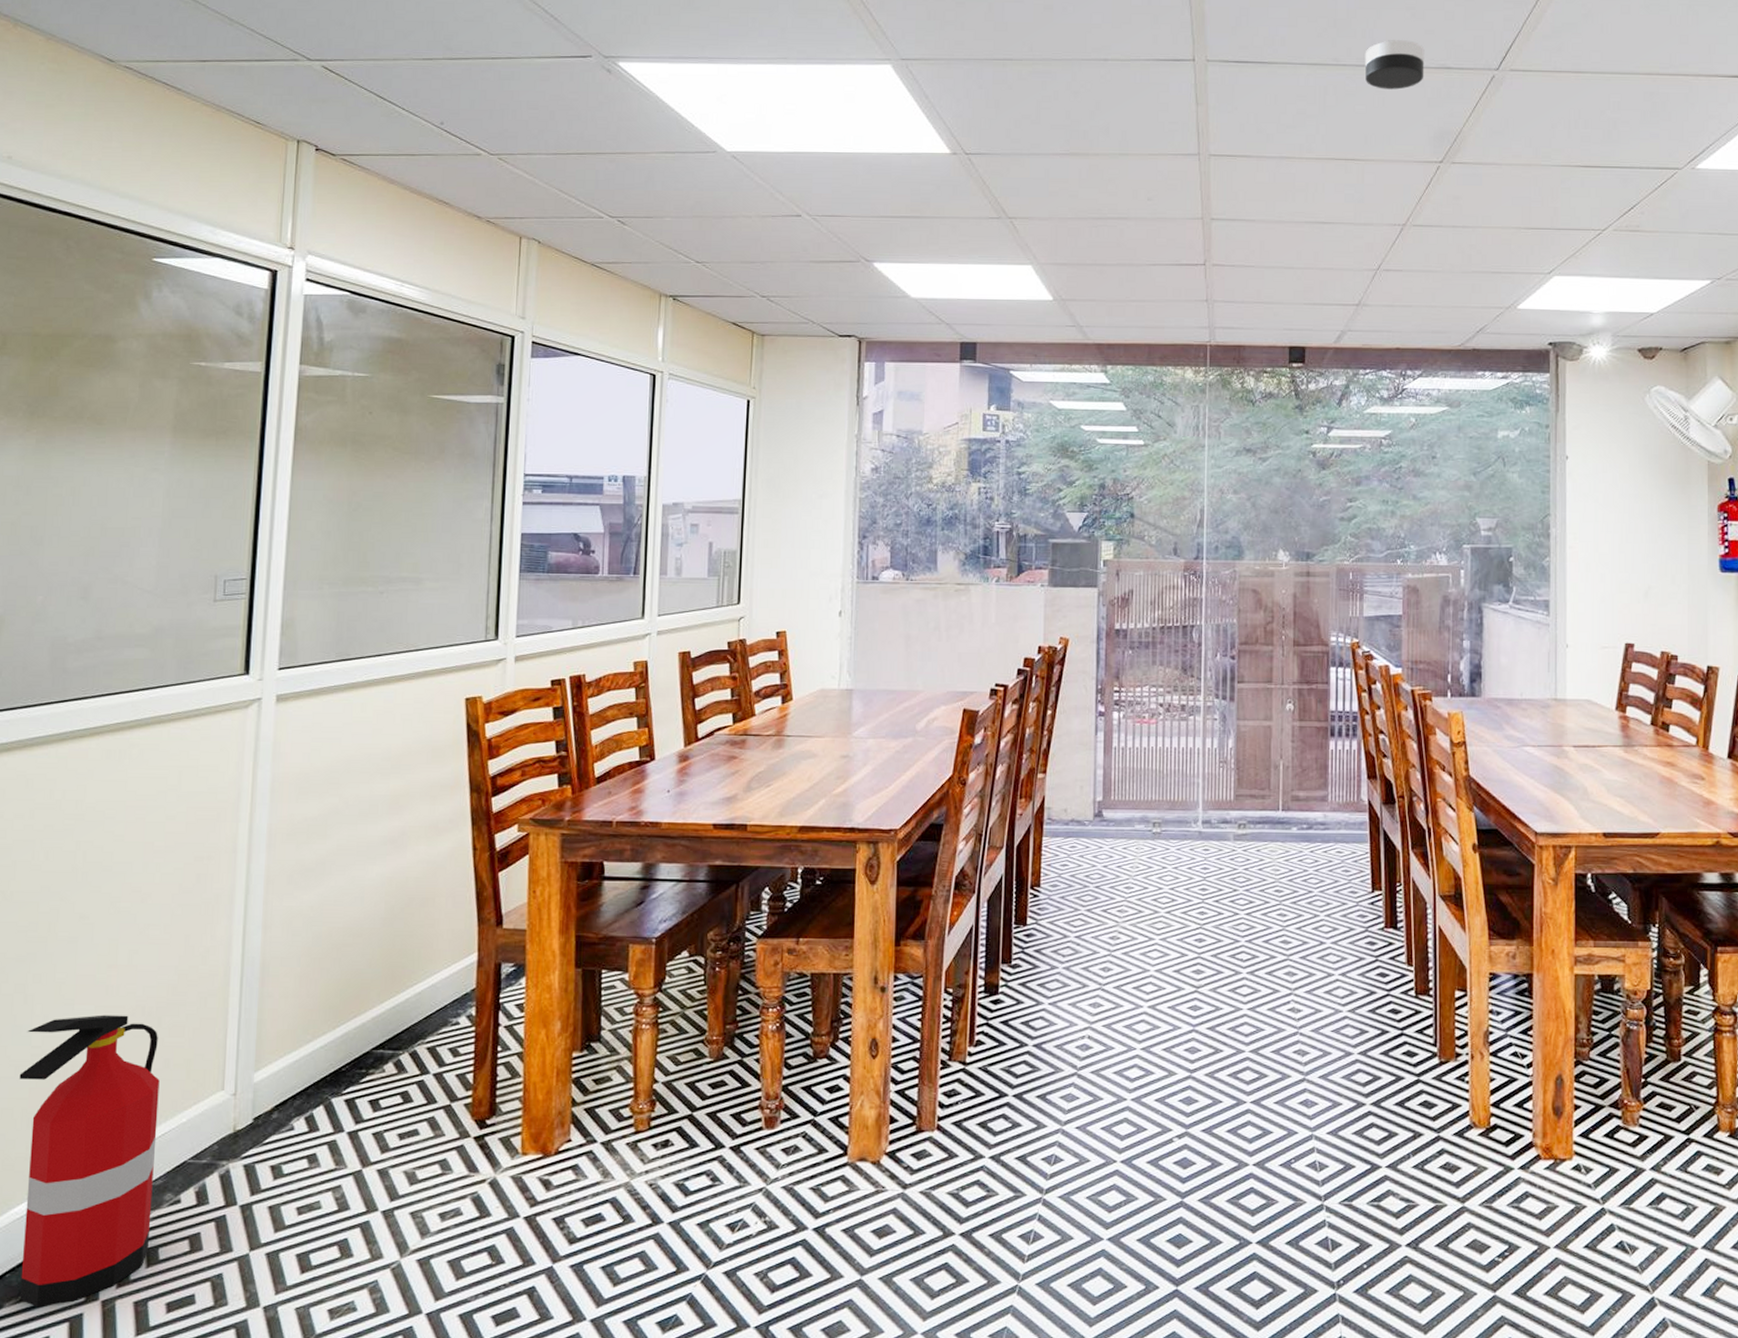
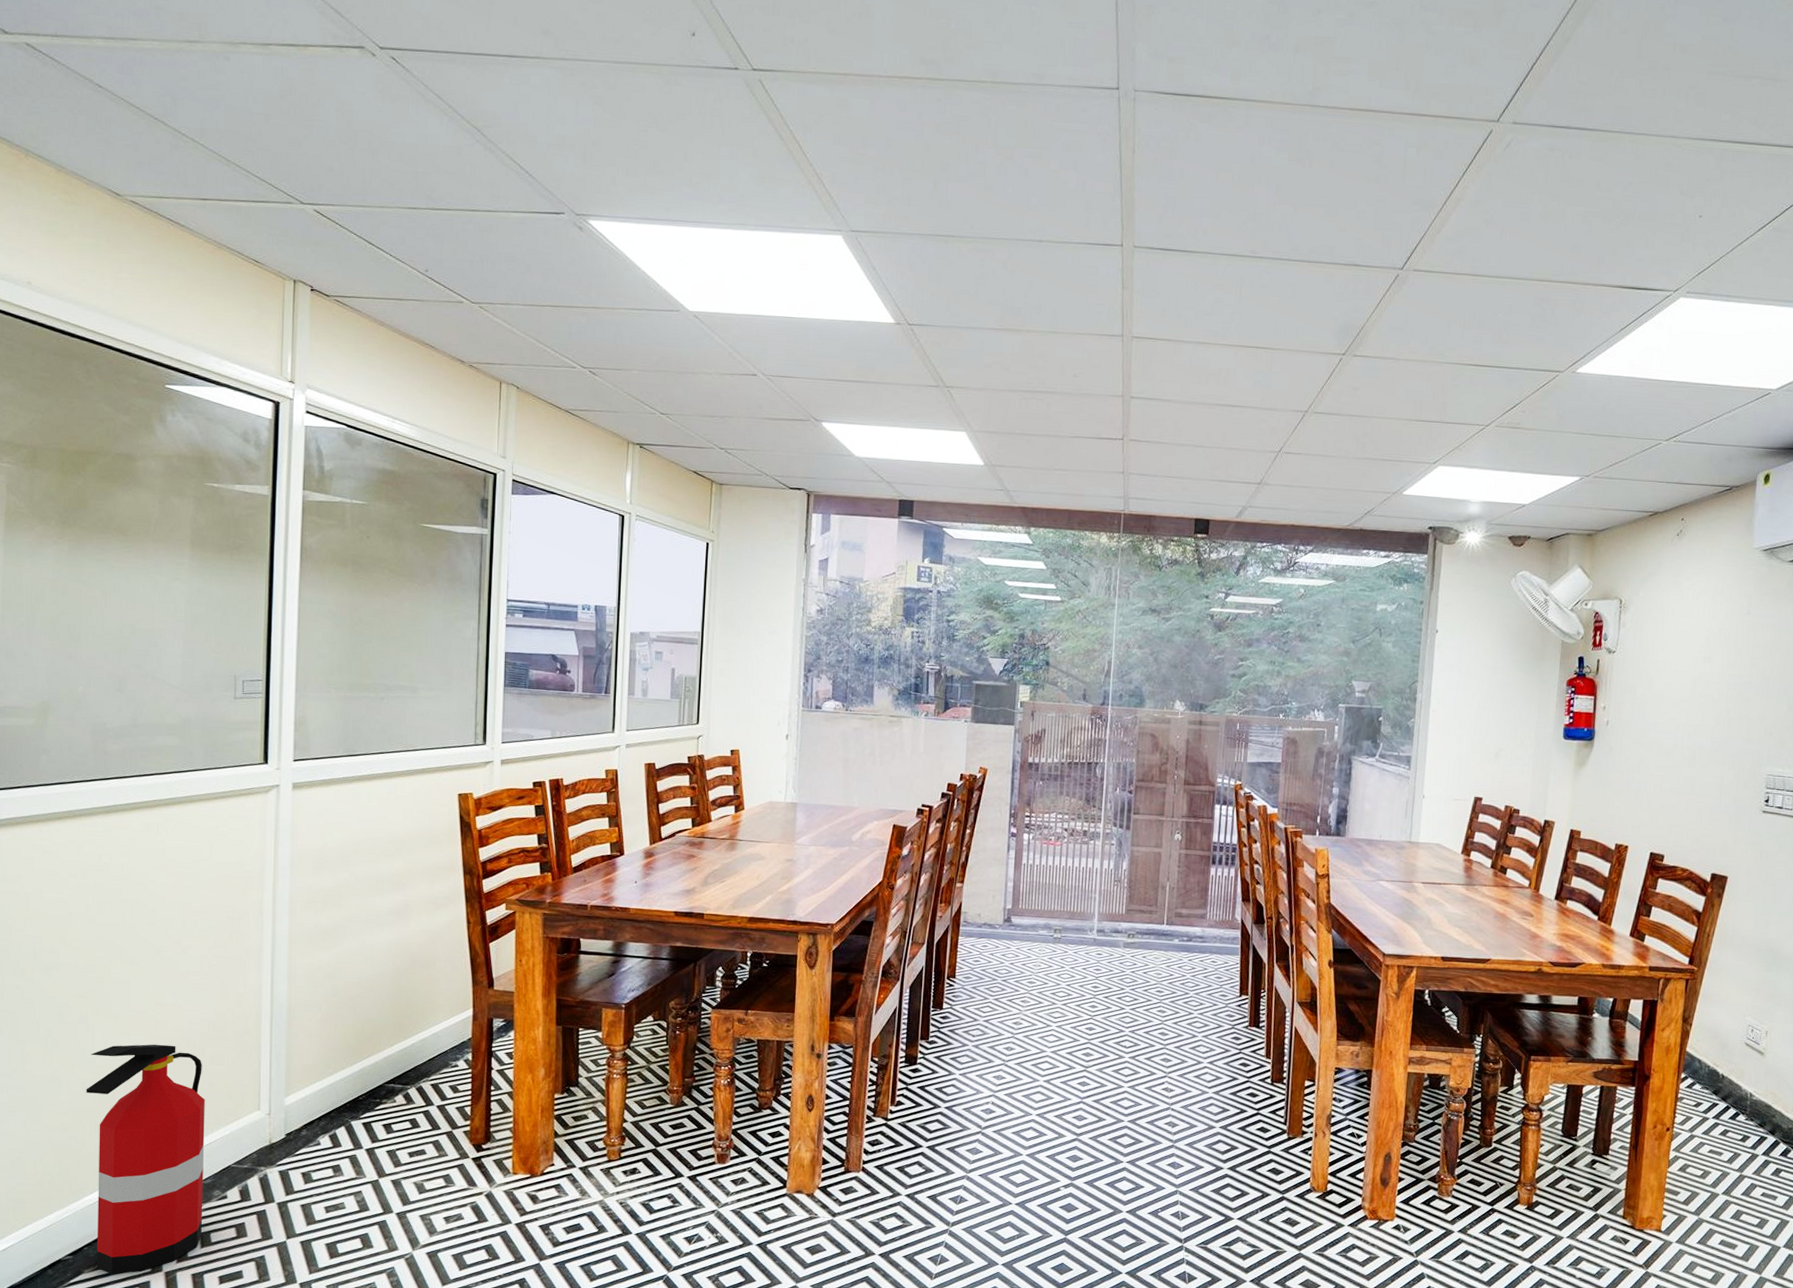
smoke detector: present [1364,40,1425,90] -> none [1279,235,1336,284]

